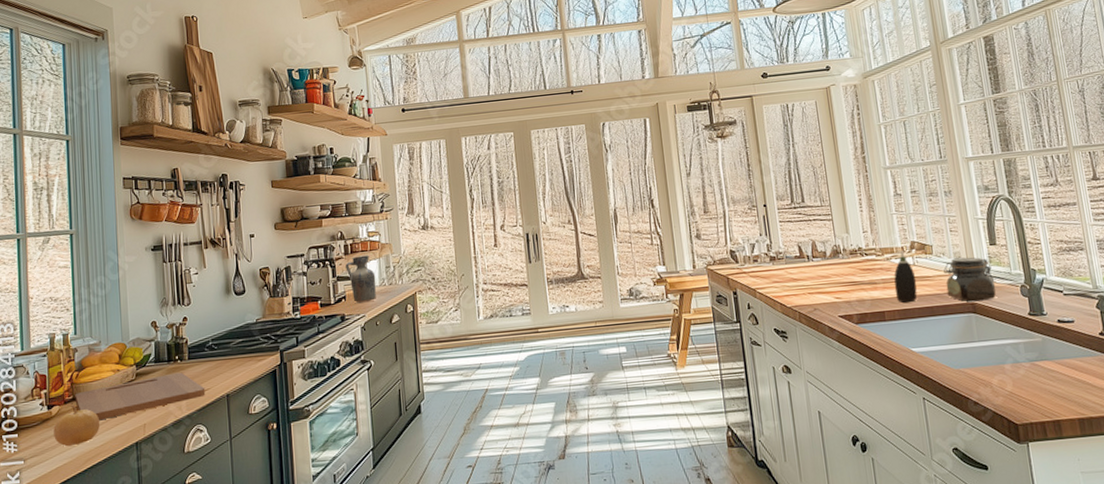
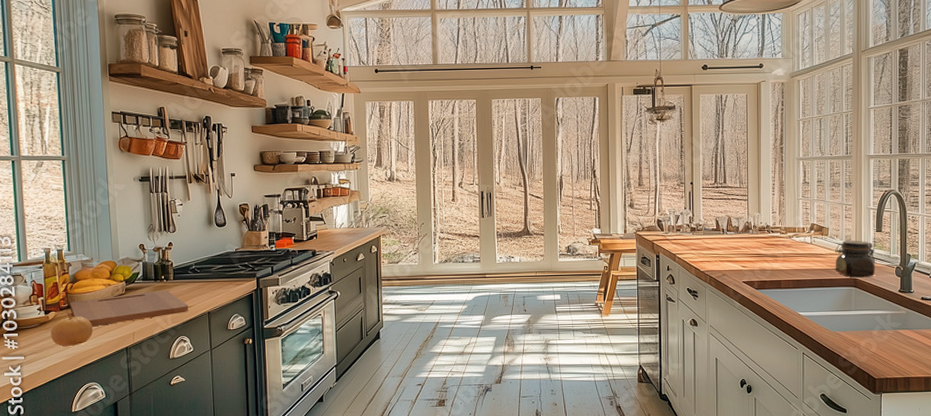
ceramic jug: present [345,255,377,303] -> none [318,200,345,242]
soap dispenser: present [894,251,918,303] -> none [792,231,811,274]

